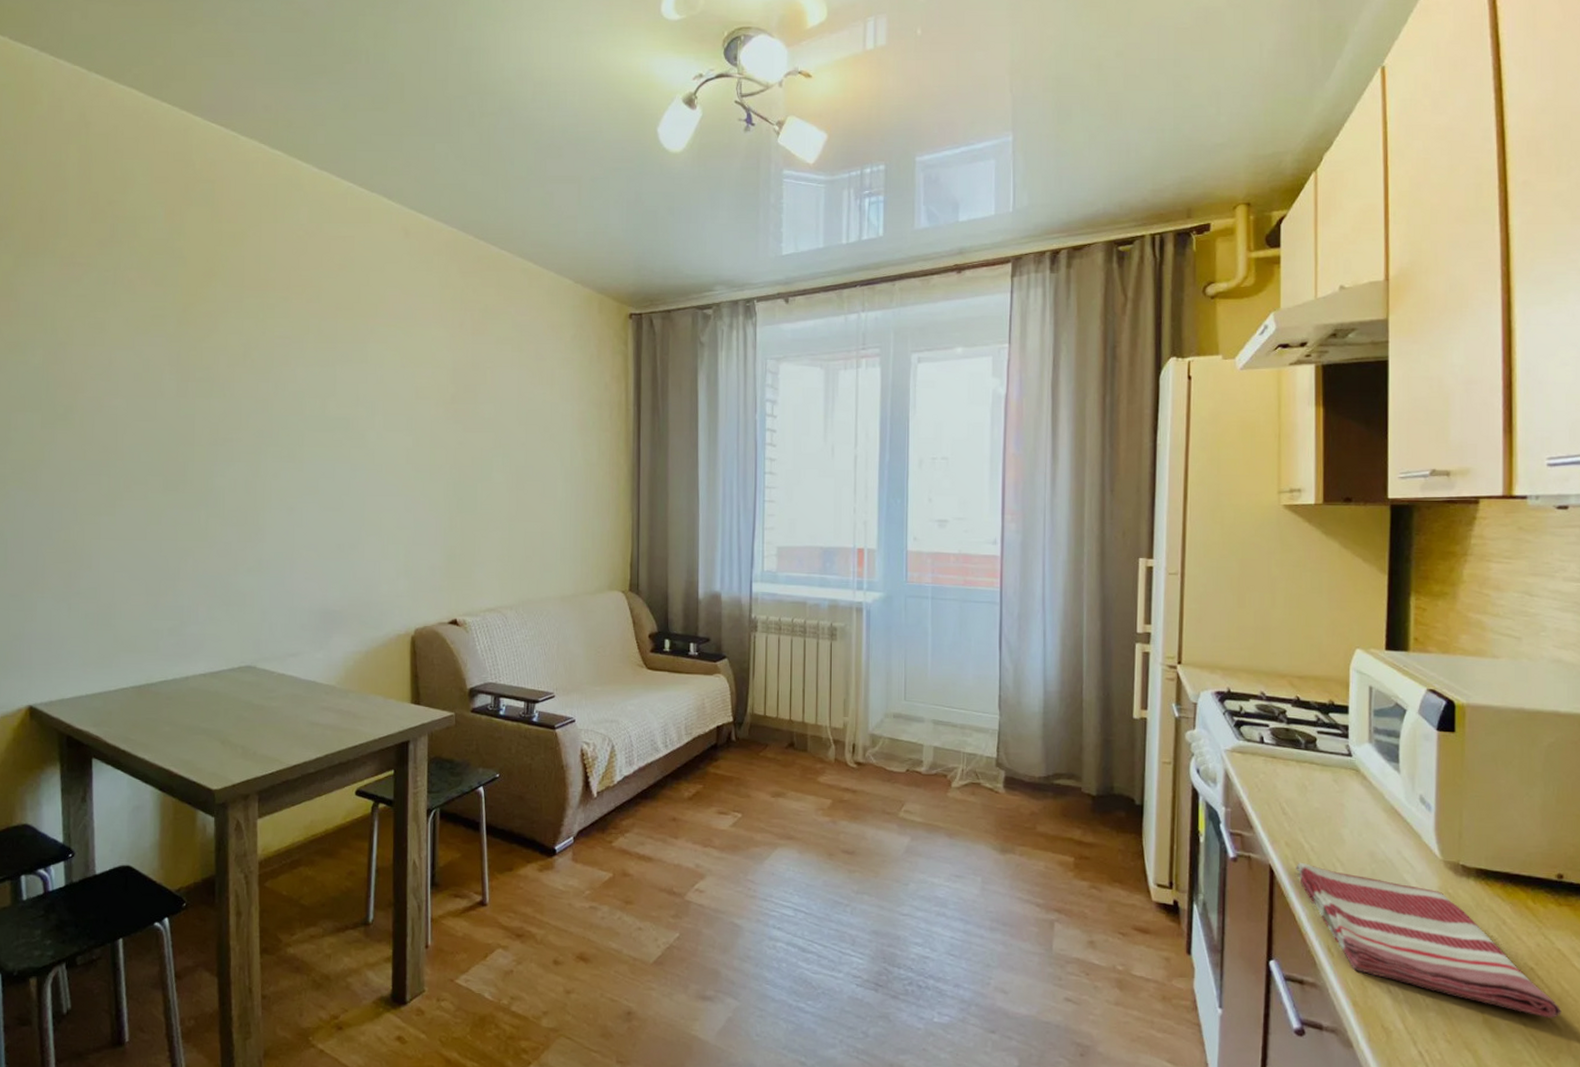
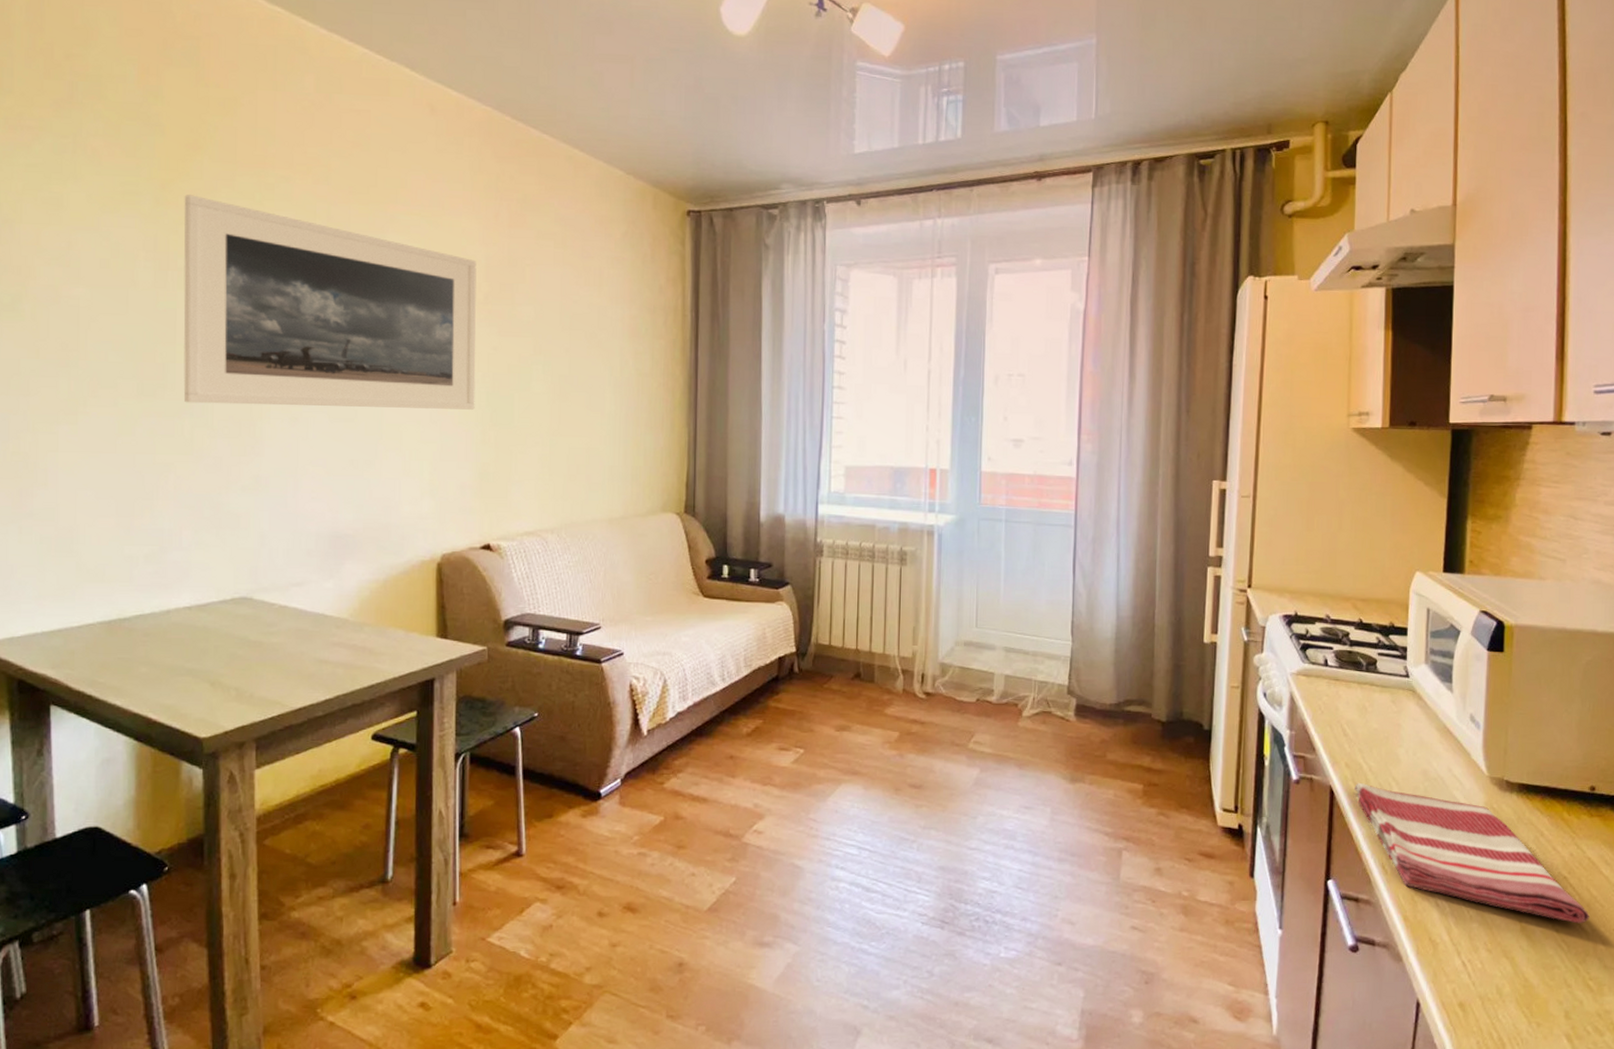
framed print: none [200,316,445,498] -> present [183,195,477,410]

